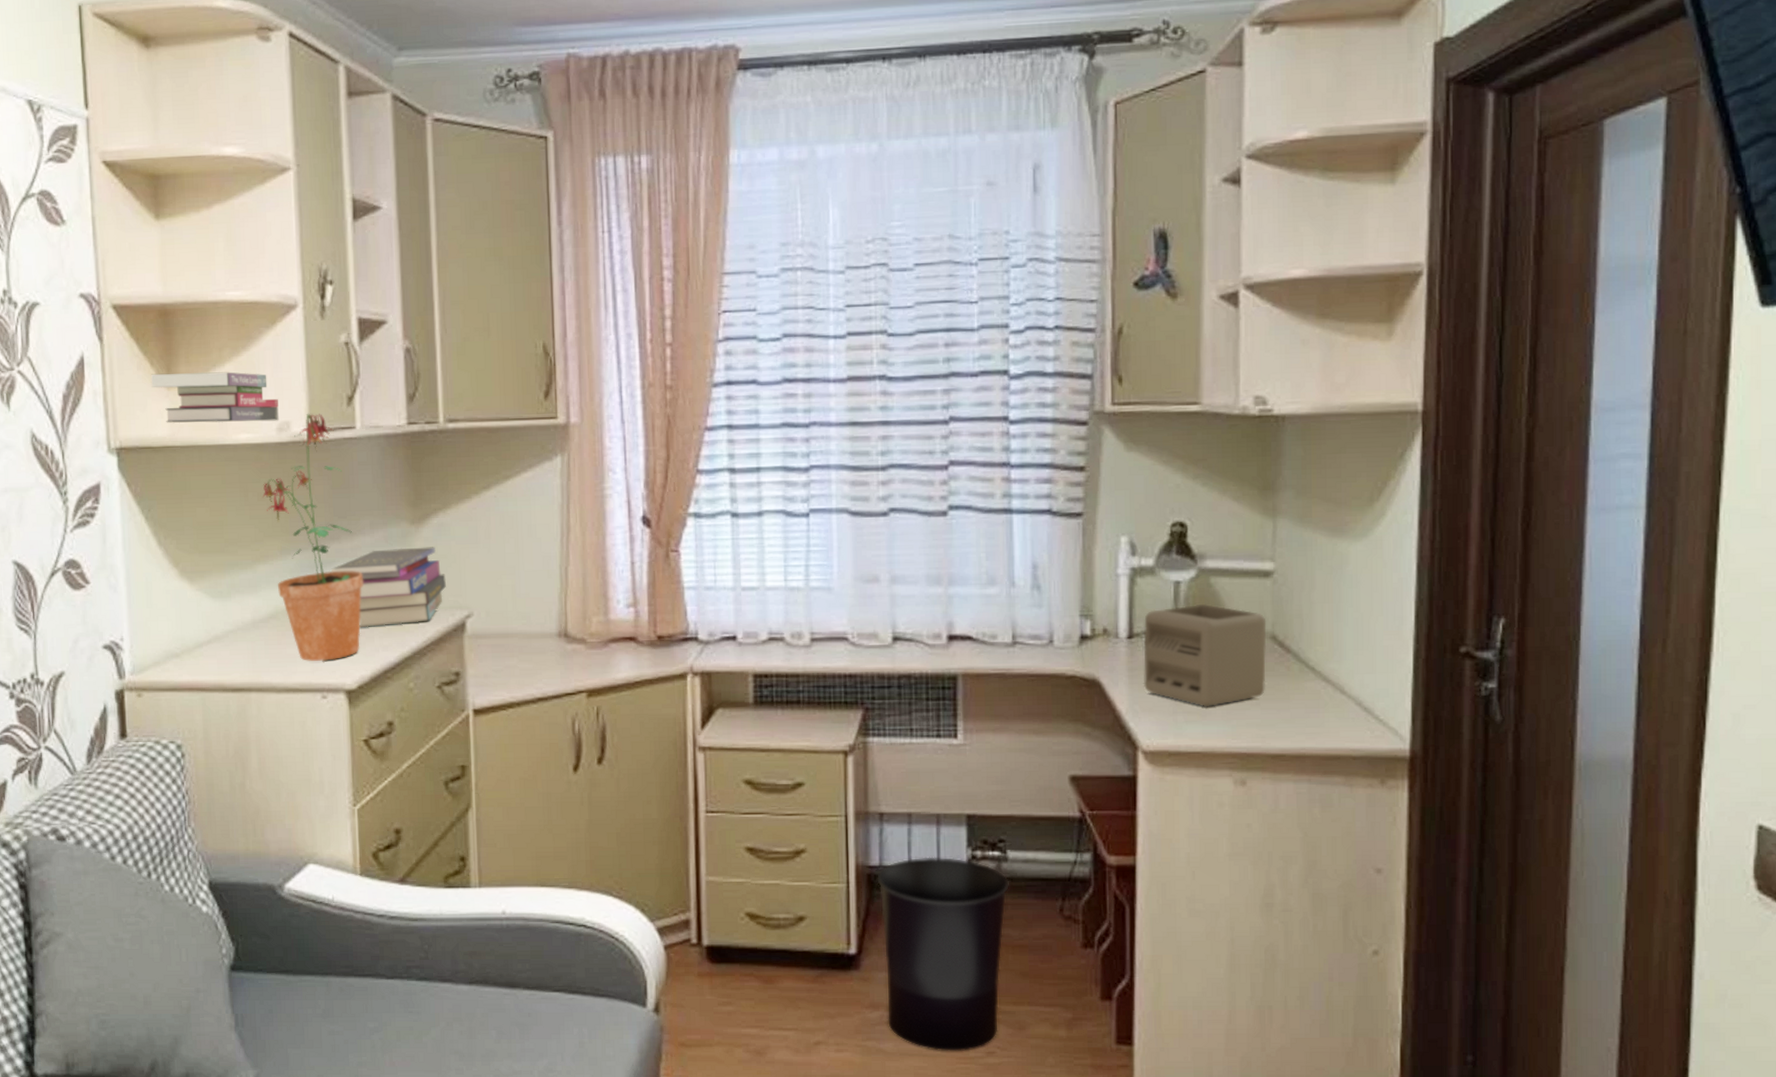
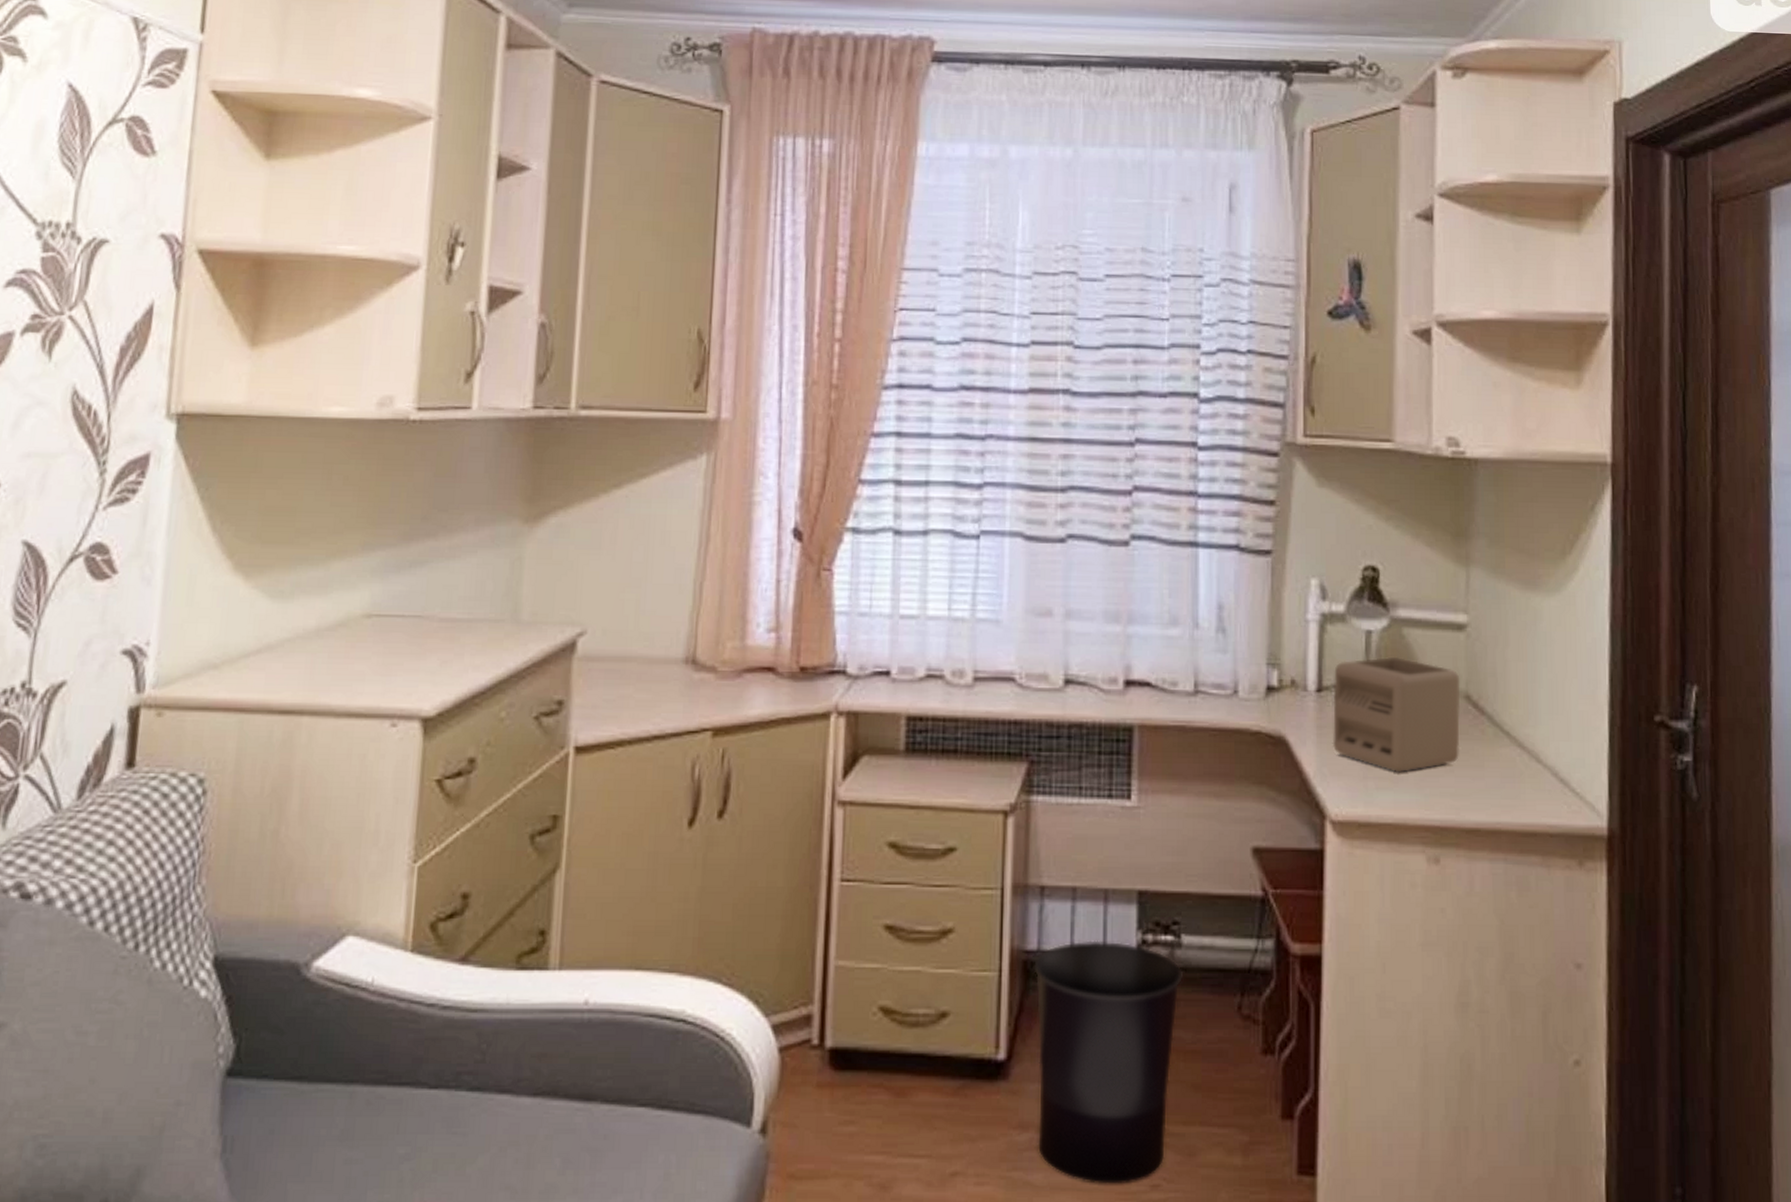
books: present [150,372,279,423] -> none [231,331,383,395]
potted plant: present [263,413,363,661] -> none [349,388,459,681]
books: present [331,547,446,627] -> none [422,550,559,642]

